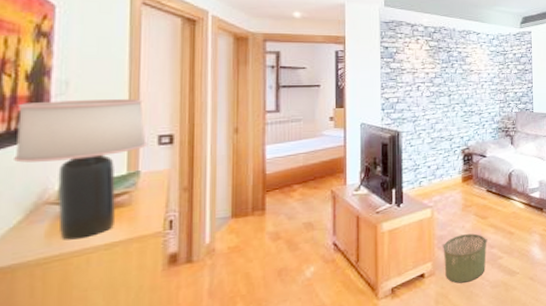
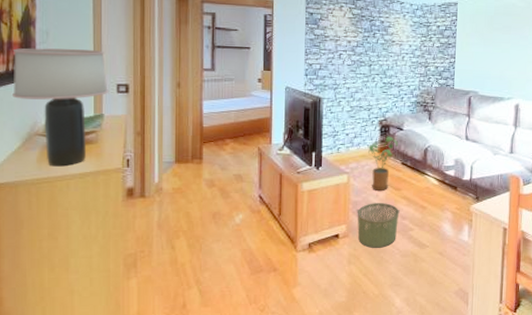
house plant: none [452,164,483,222] -> present [368,136,399,191]

